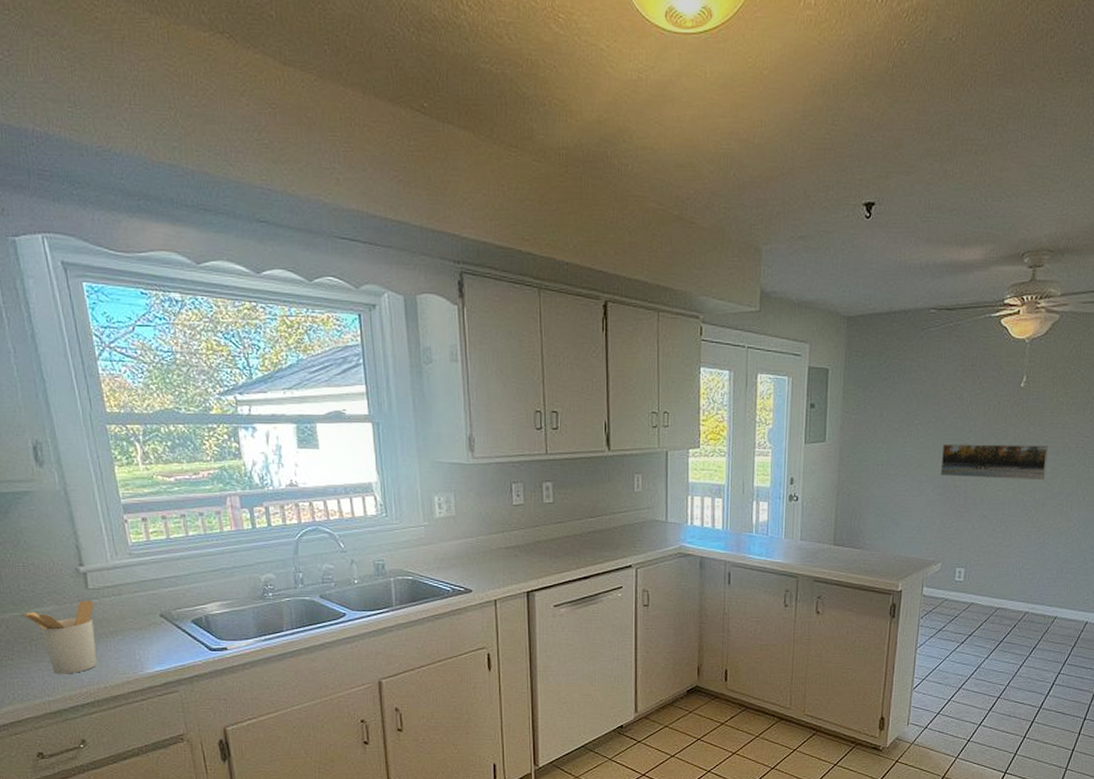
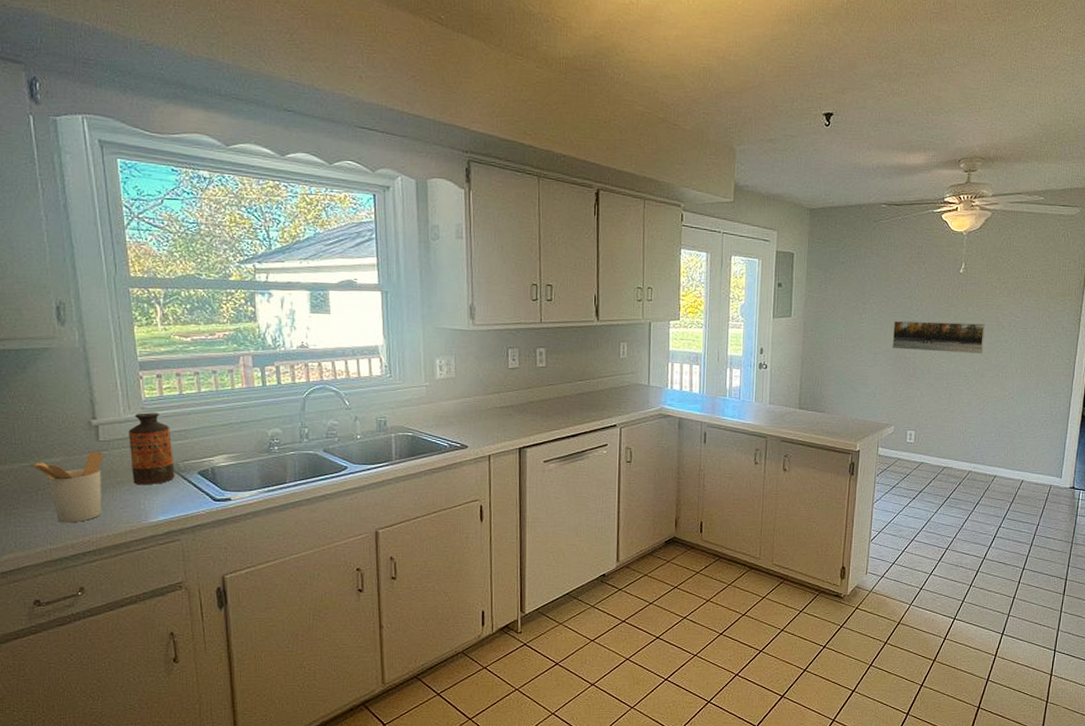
bottle: none [117,558,168,635] -> present [128,413,175,485]

